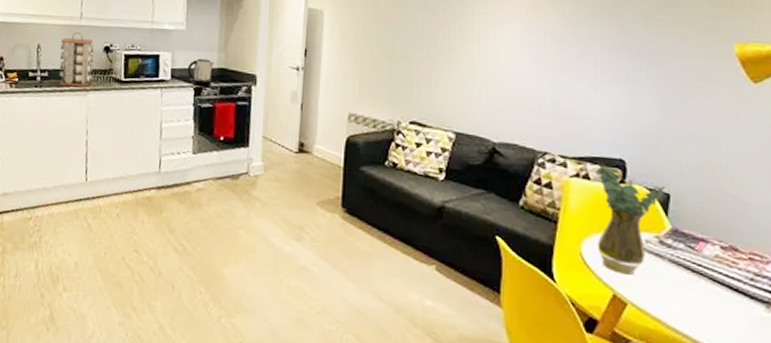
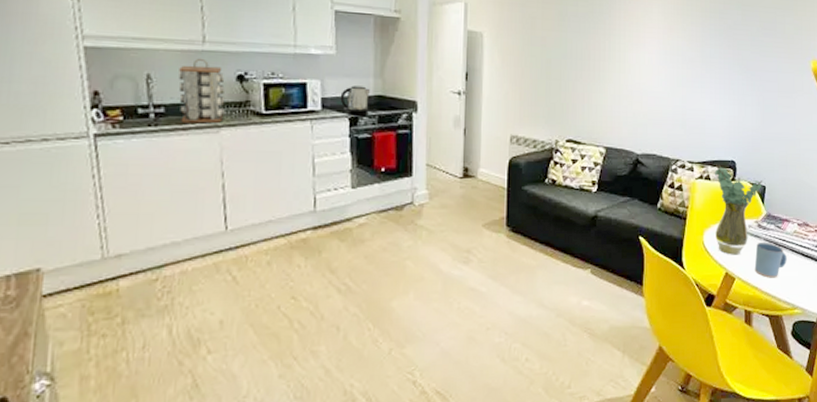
mug: none [655,262,705,312] -> present [754,242,787,278]

